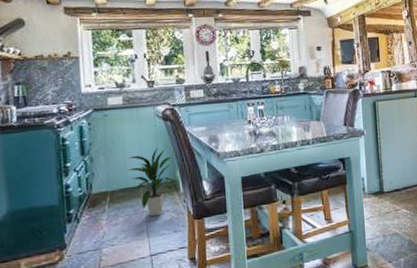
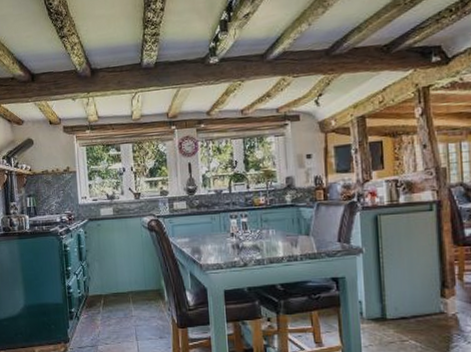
indoor plant: present [126,147,179,216] -> none [117,256,164,320]

